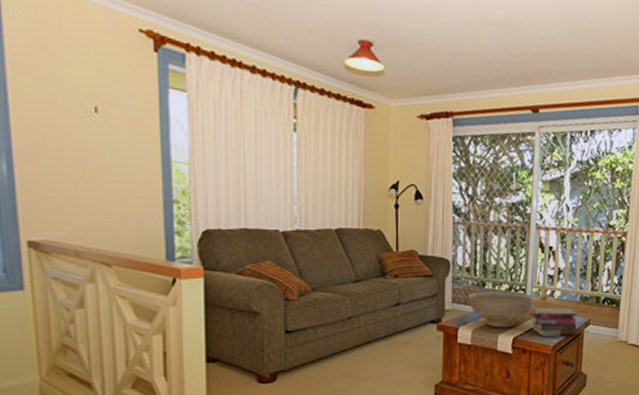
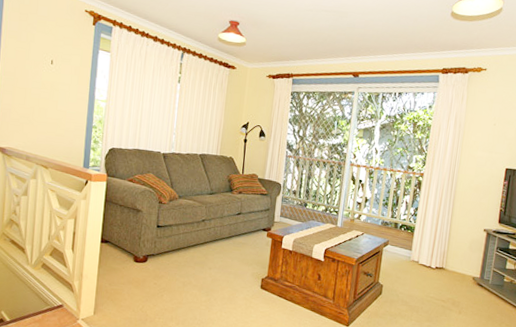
decorative bowl: present [469,291,536,328] -> none [293,210,346,241]
books: present [528,308,577,336] -> none [338,227,378,253]

